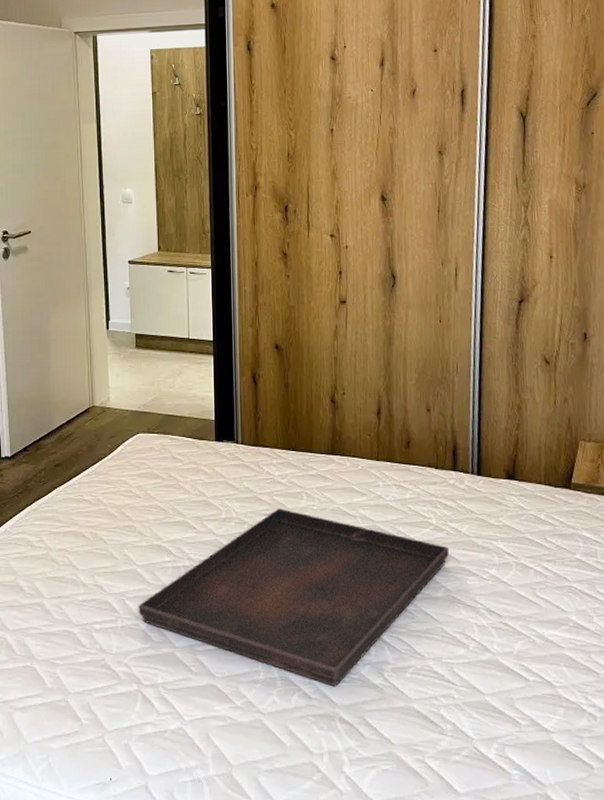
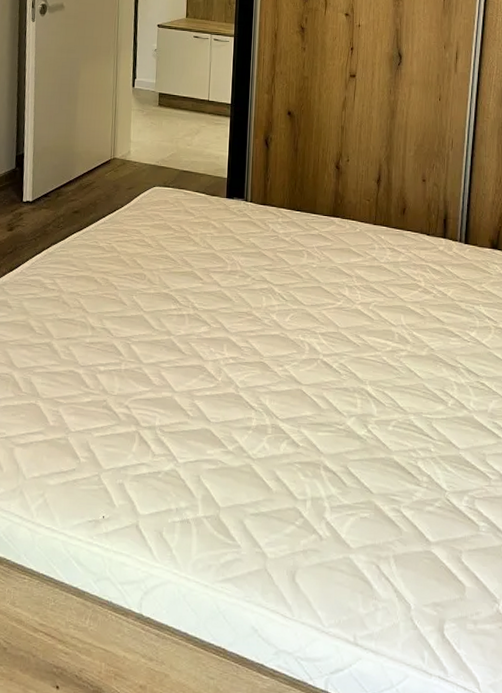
serving tray: present [138,509,450,687] -> none [142,265,435,436]

